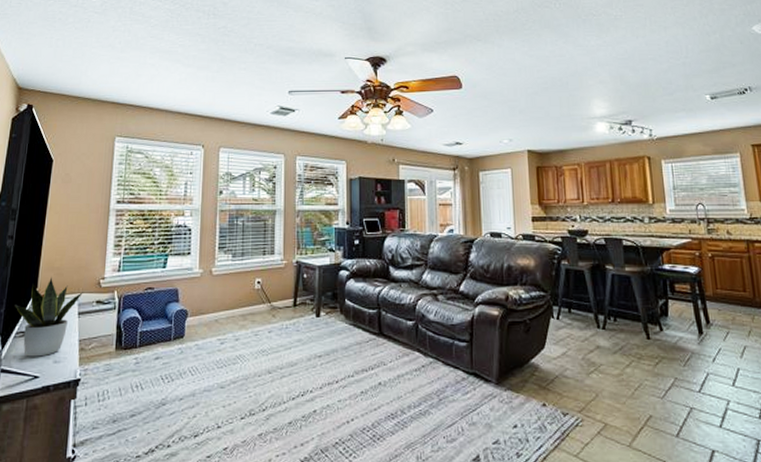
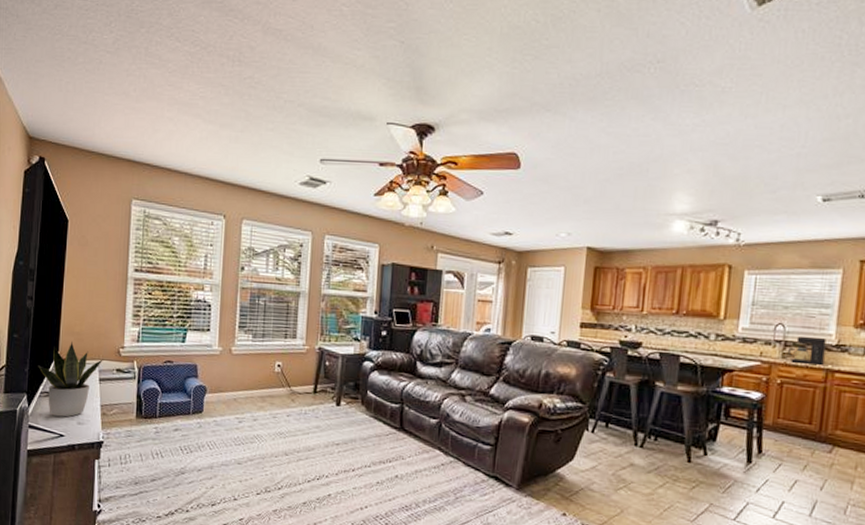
coffee maker: none [712,213,743,238] -> present [788,337,826,366]

